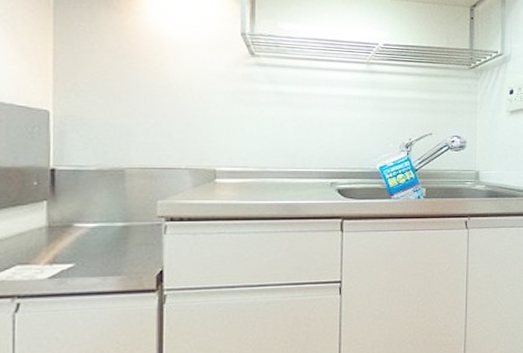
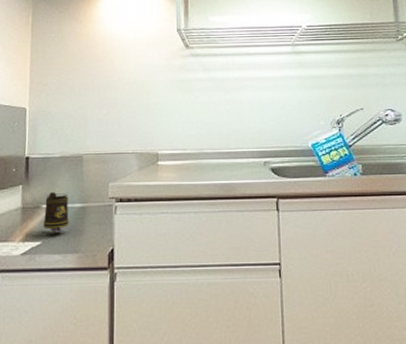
mug: none [75,210,109,254] -> present [43,192,69,233]

